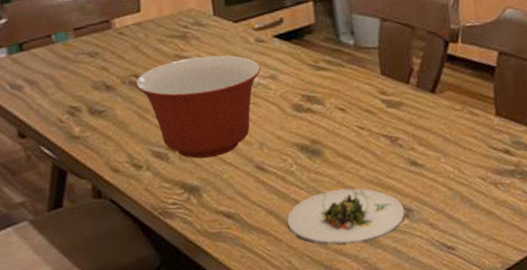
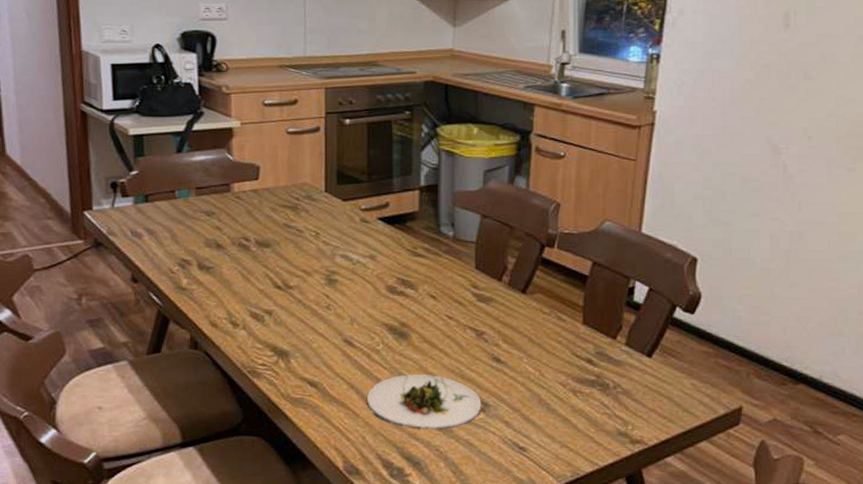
mixing bowl: present [135,55,261,159] -> none [244,228,362,325]

